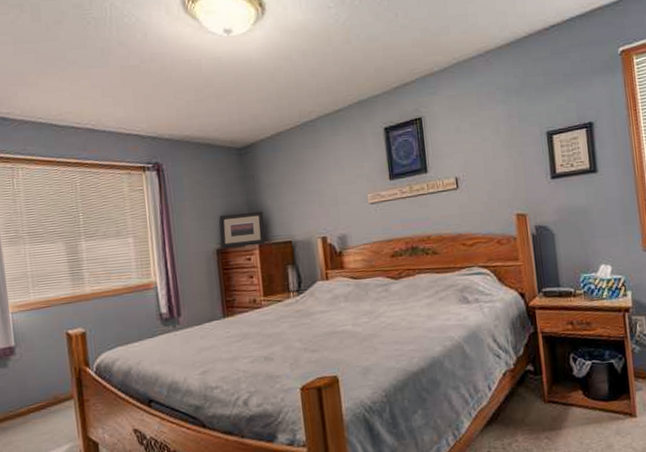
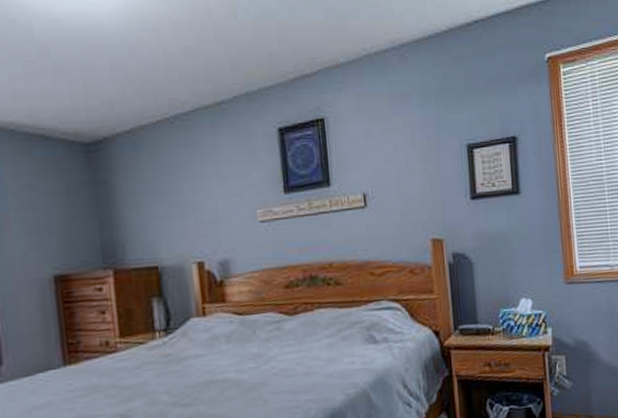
picture frame: present [219,210,265,249] -> none [58,226,122,276]

